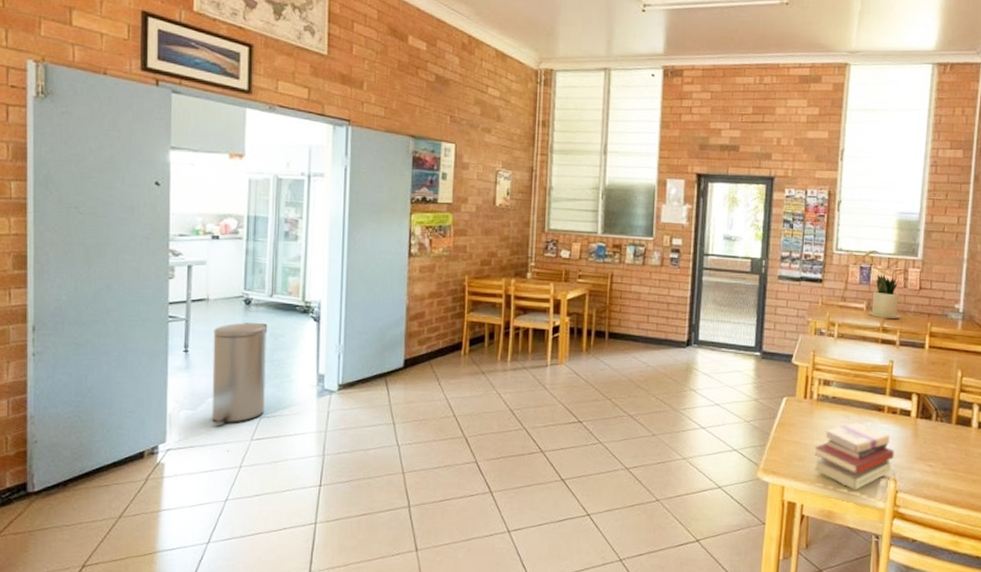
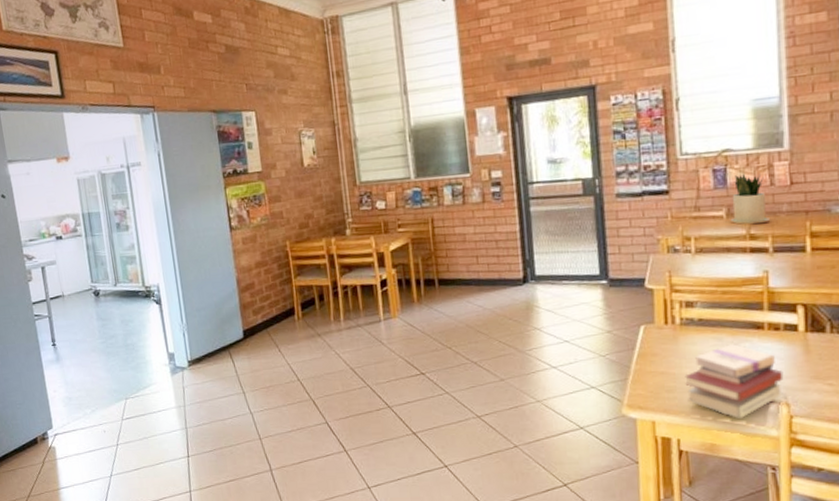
pedal bin: present [211,323,268,425] -> none [73,312,129,409]

